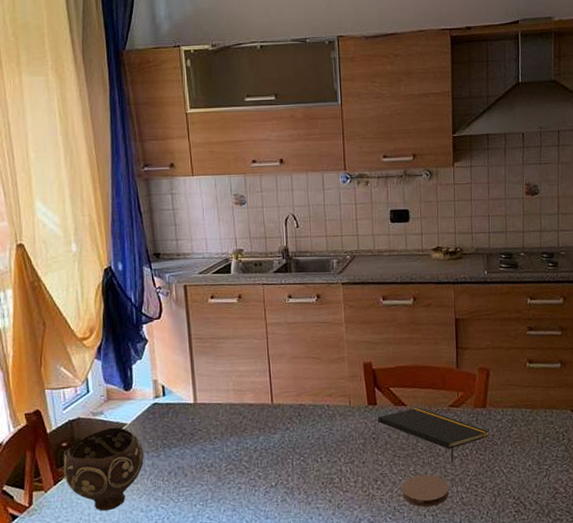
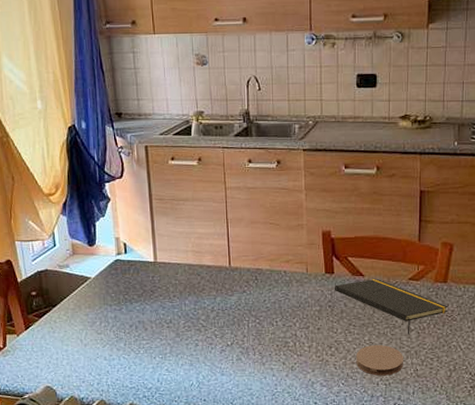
bowl: present [63,427,145,511] -> none [33,280,108,357]

